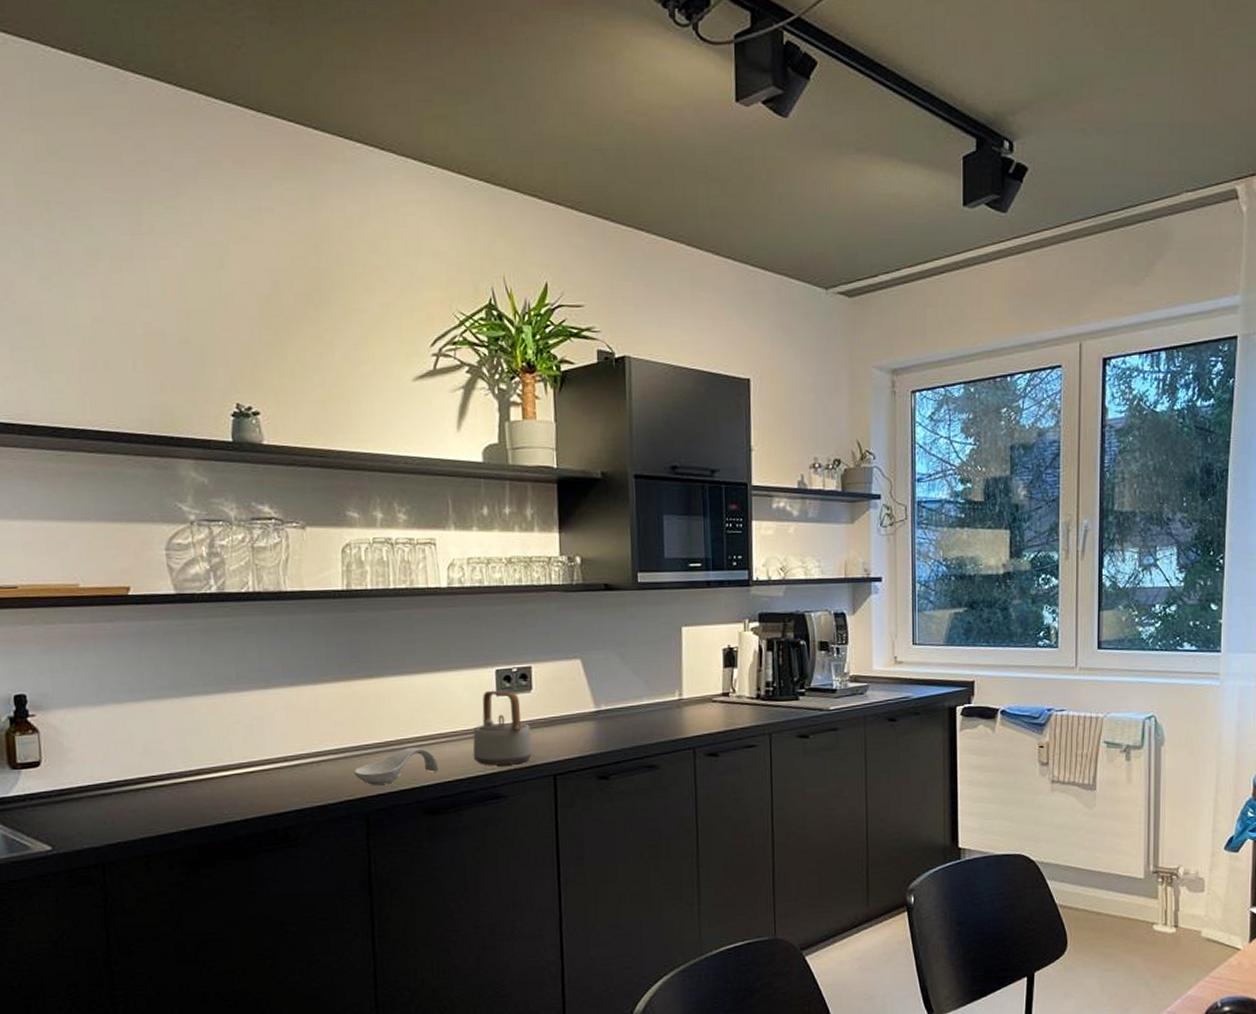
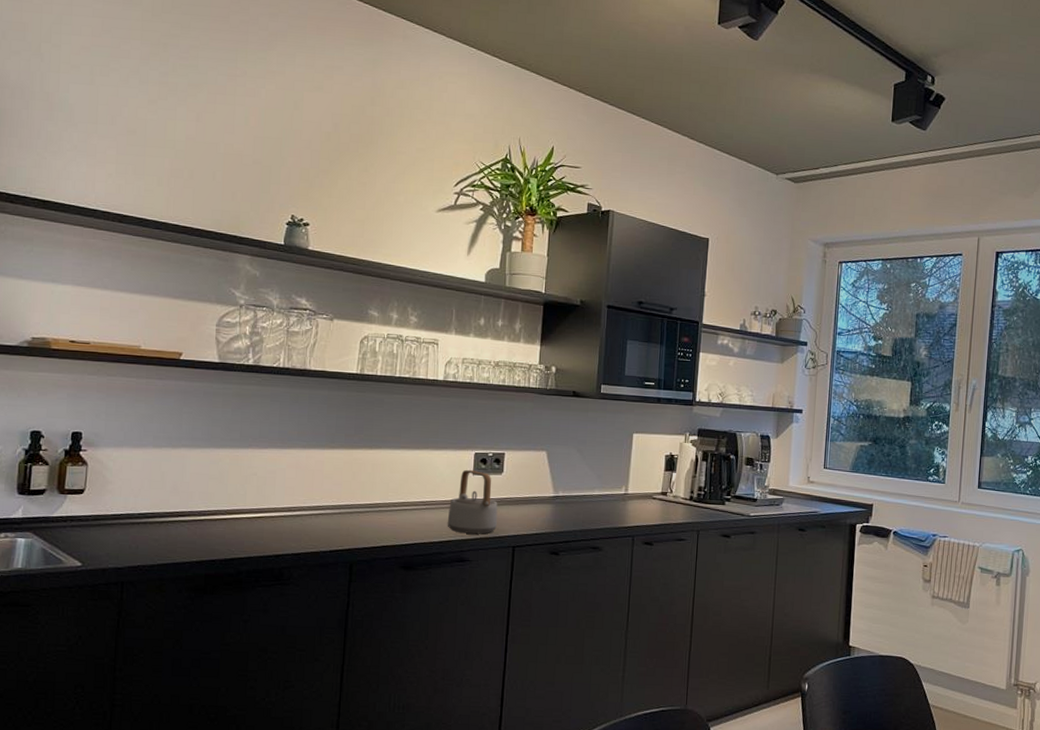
spoon rest: present [353,747,439,785] -> none [345,510,417,540]

